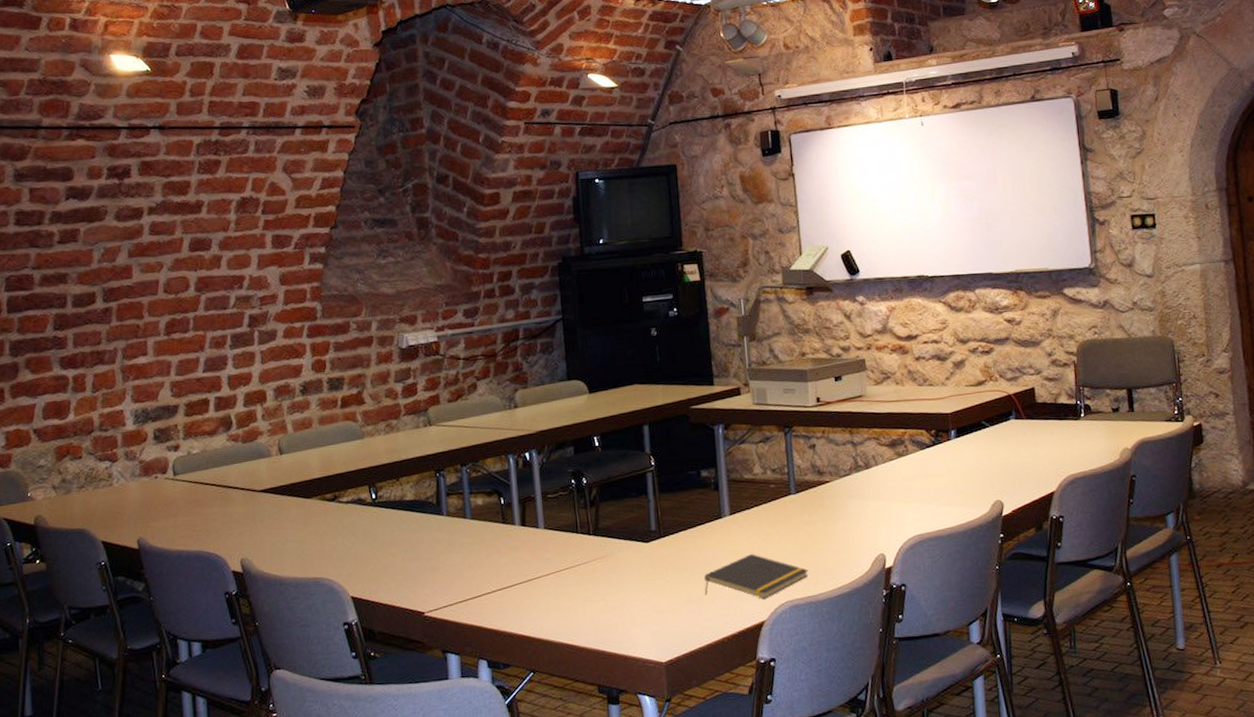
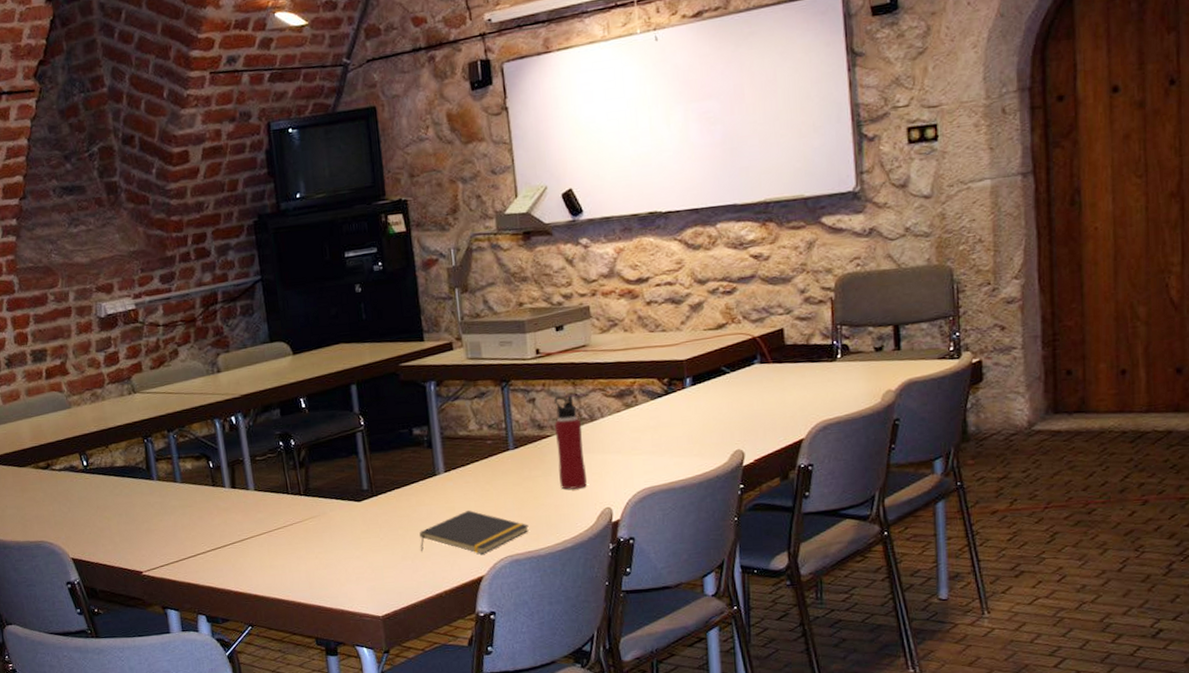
water bottle: none [832,442,862,535] -> present [554,395,587,490]

